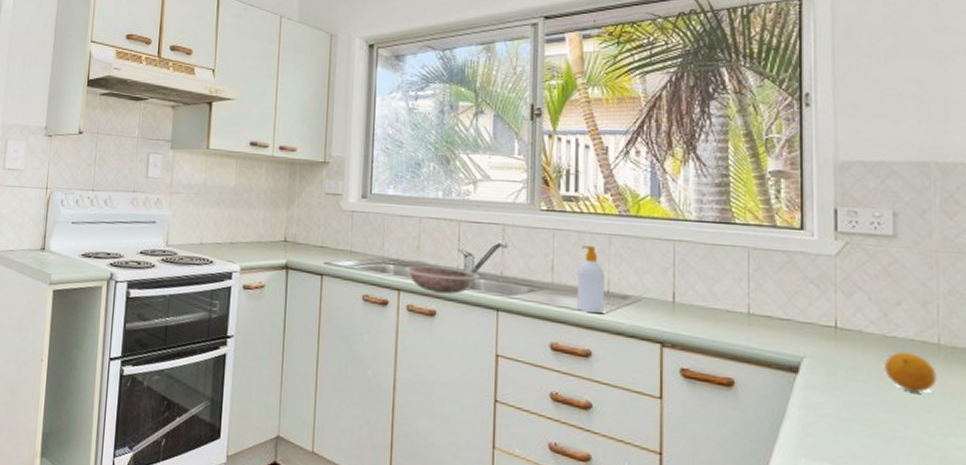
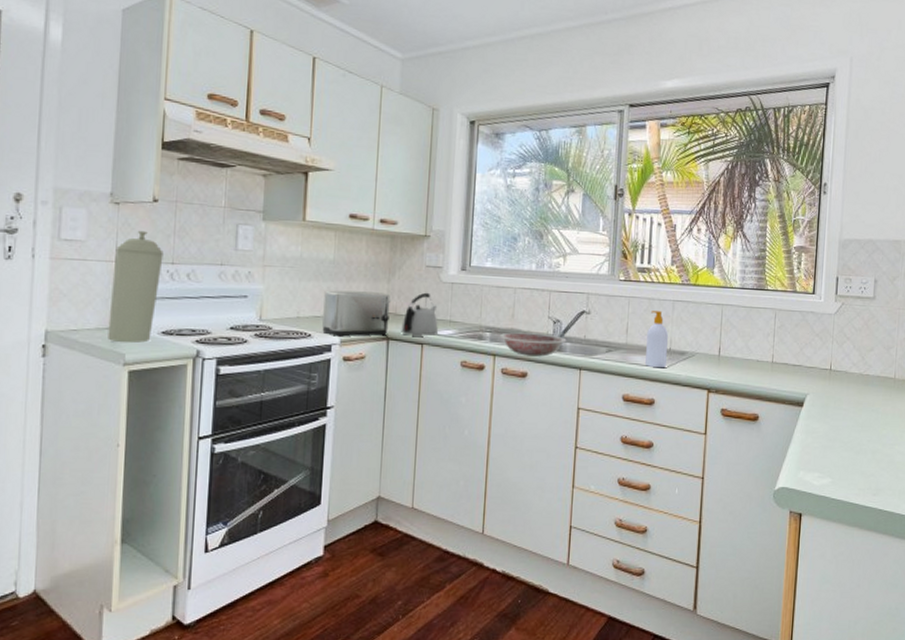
canister: none [37,160,86,265] -> present [108,230,164,344]
toaster: none [223,217,290,265] -> present [322,290,390,337]
kettle: none [300,220,339,268] -> present [401,292,439,338]
fruit: present [884,352,937,392] -> none [859,386,891,414]

